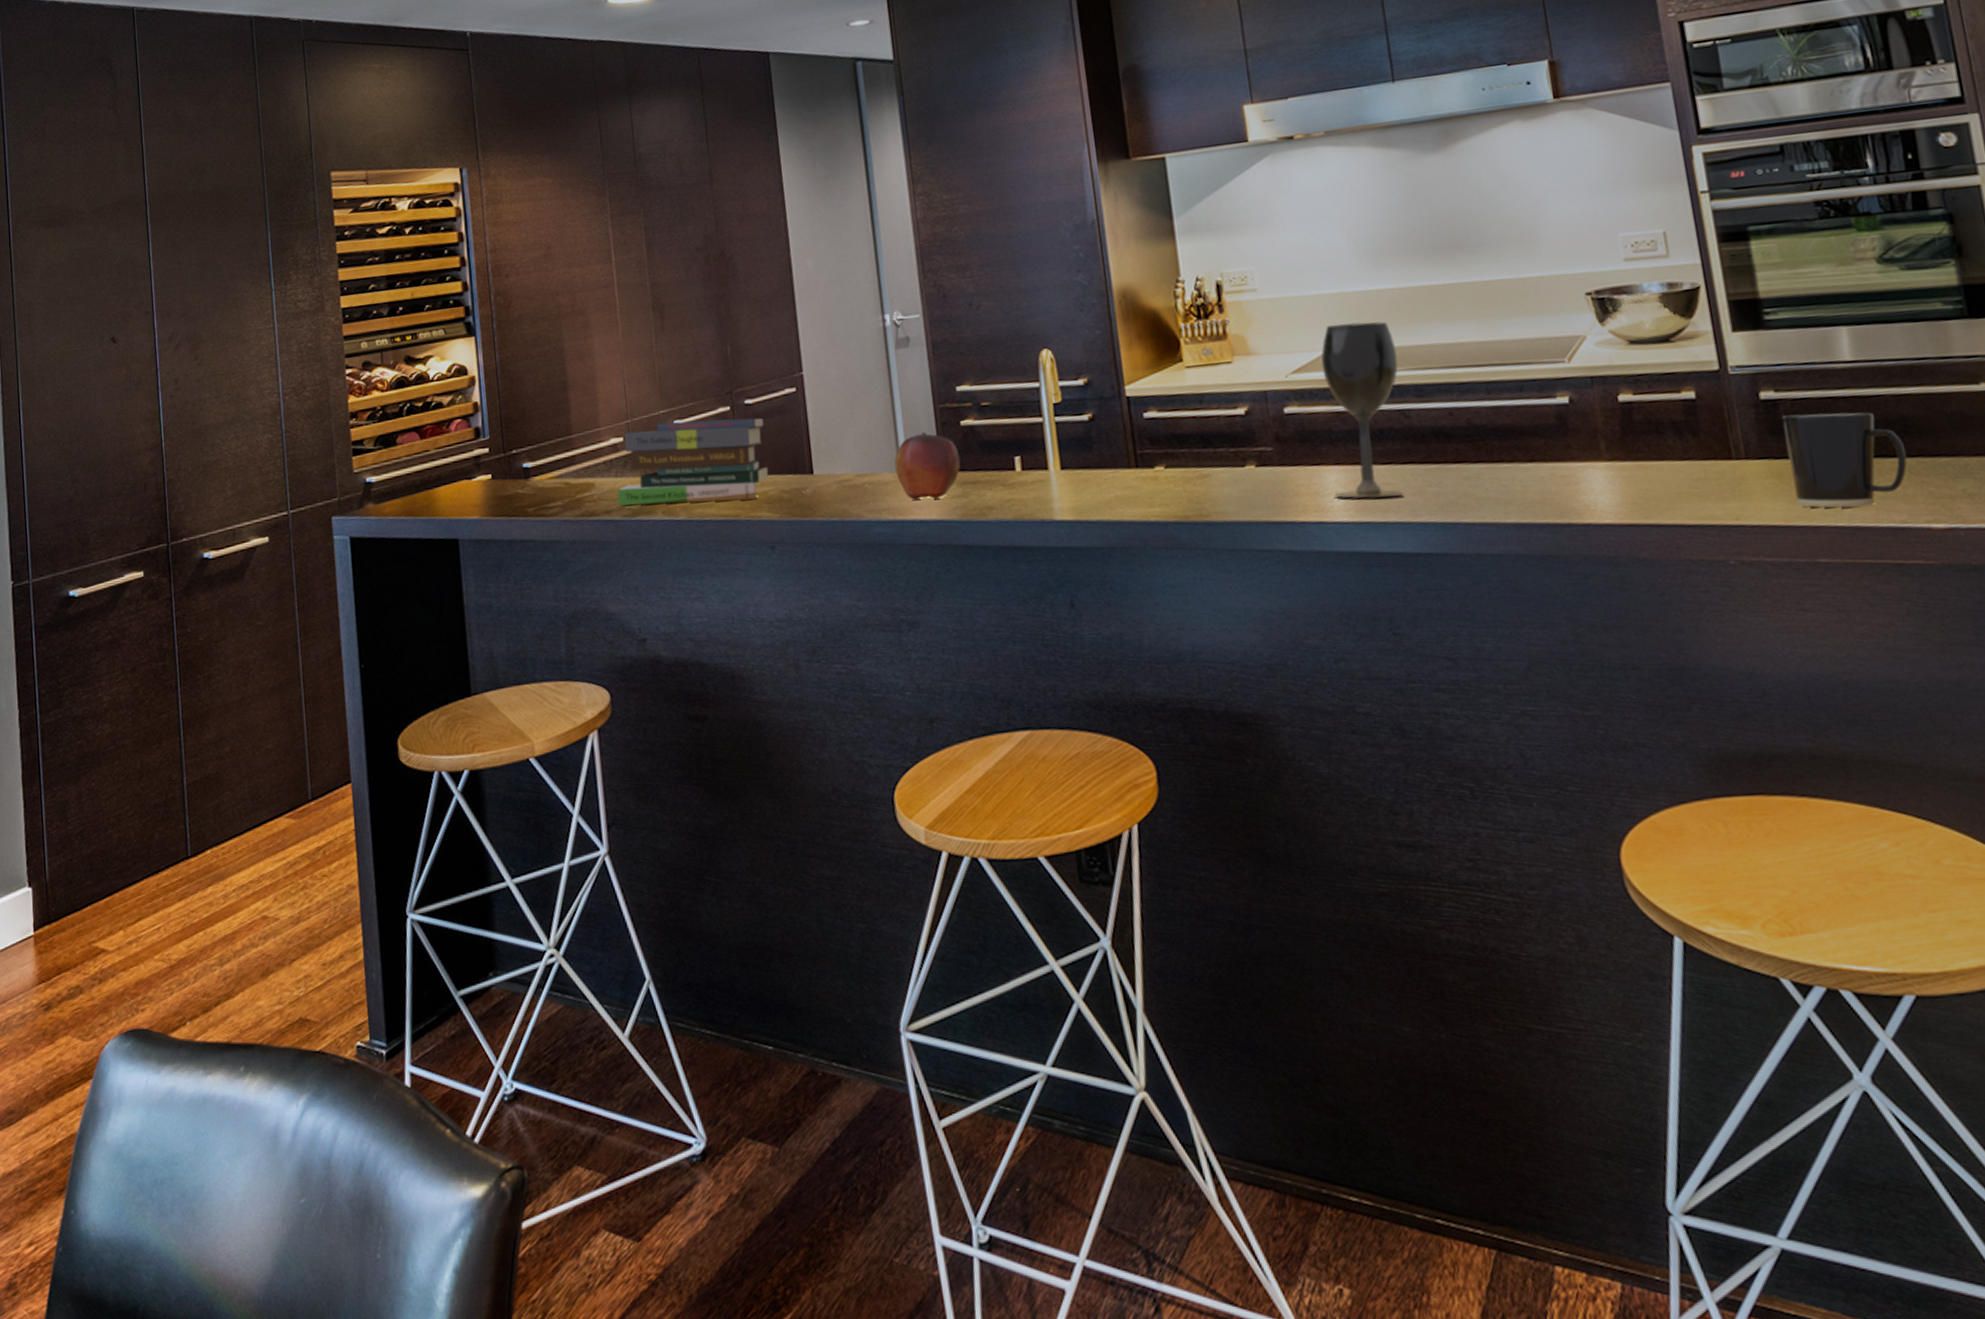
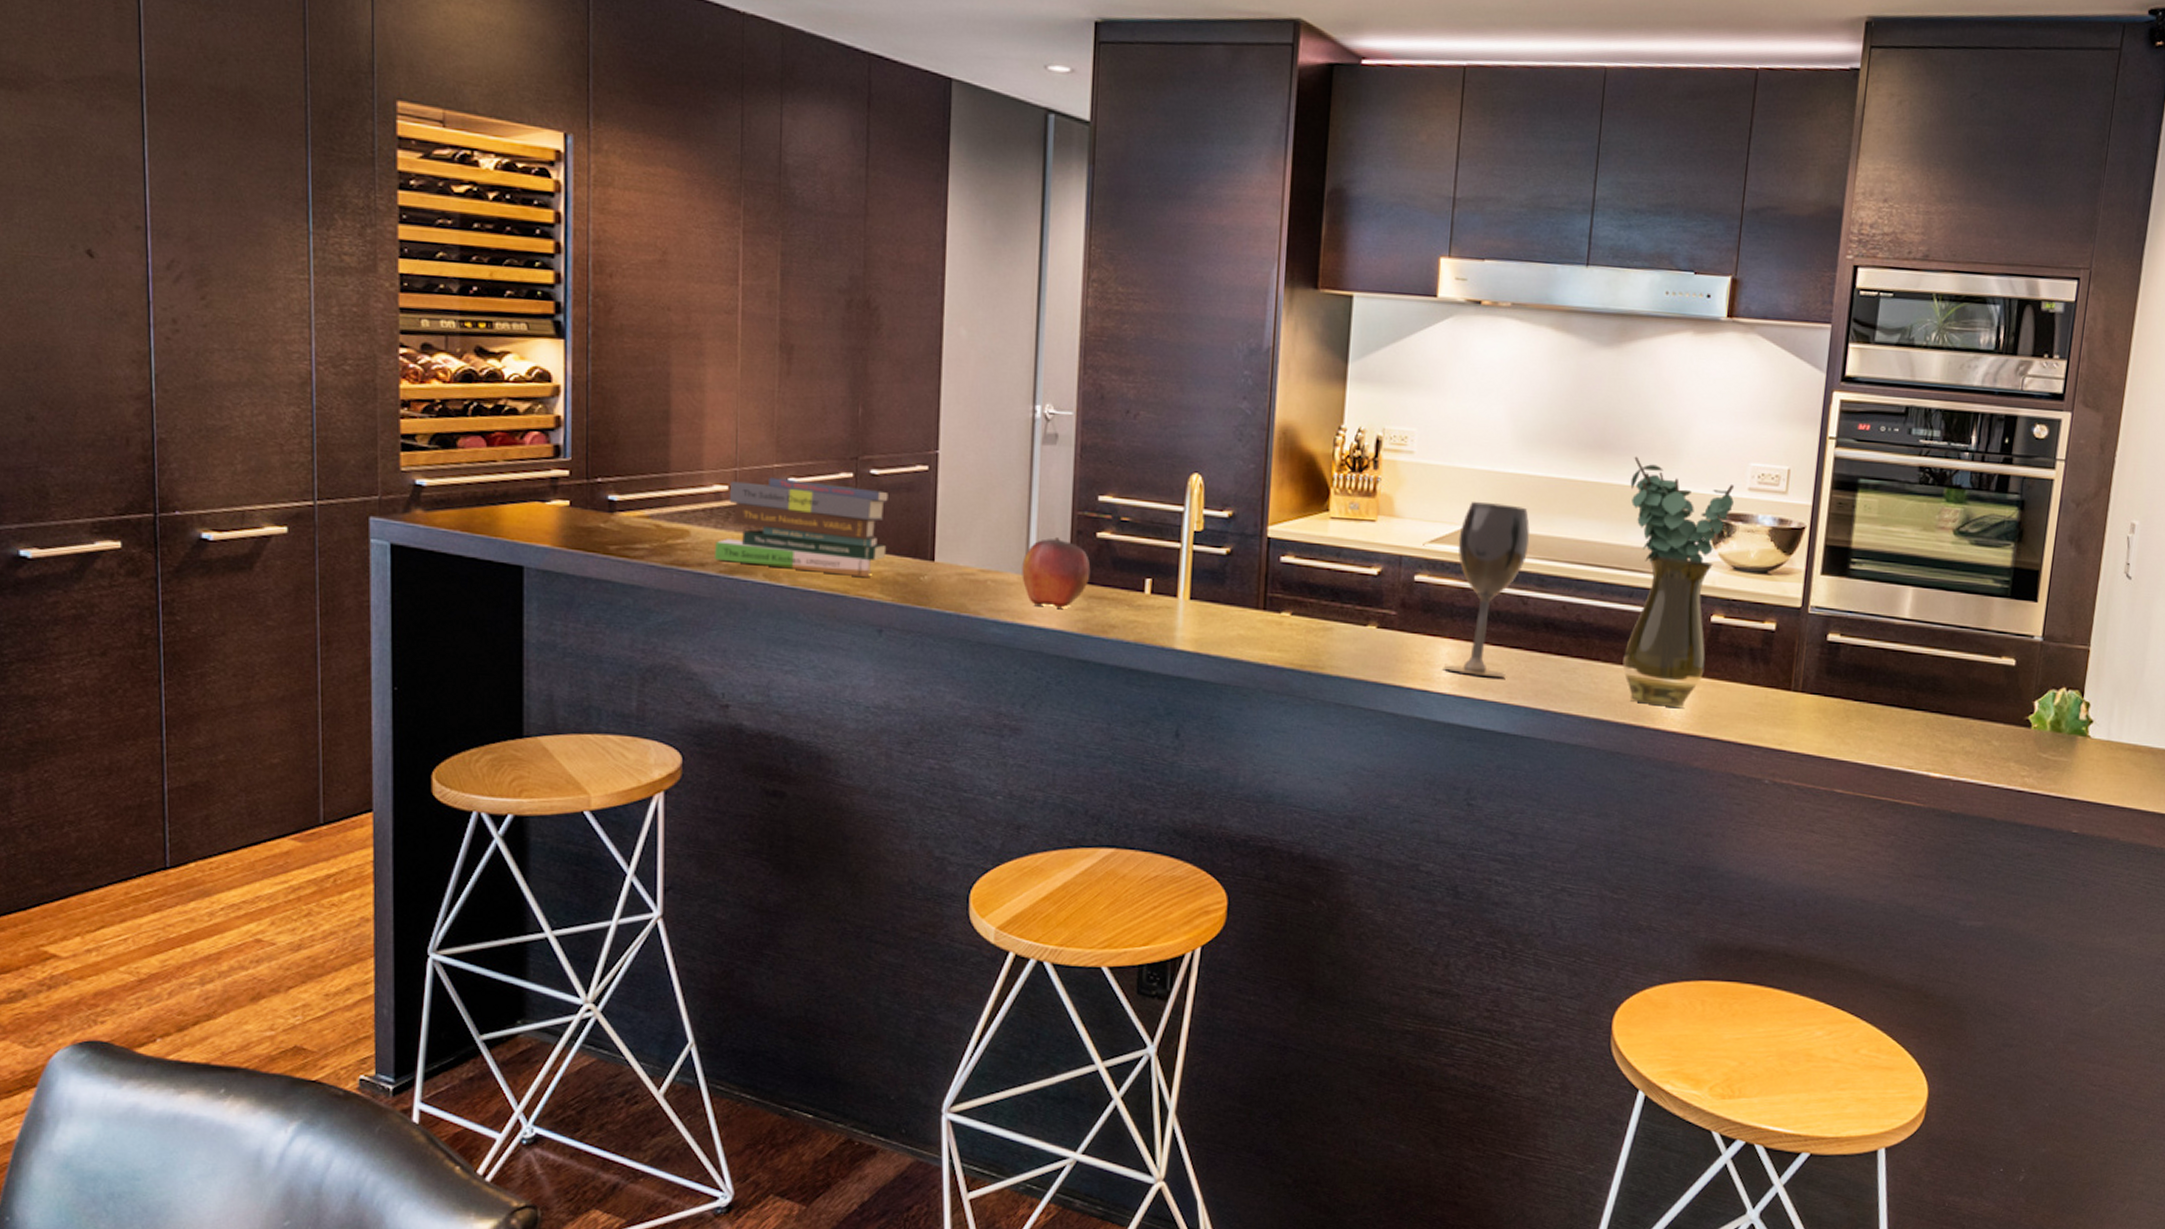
vase: none [1489,250,1626,500] -> present [1622,456,1735,707]
mug: present [1781,412,1907,508] -> none [1832,659,1929,750]

